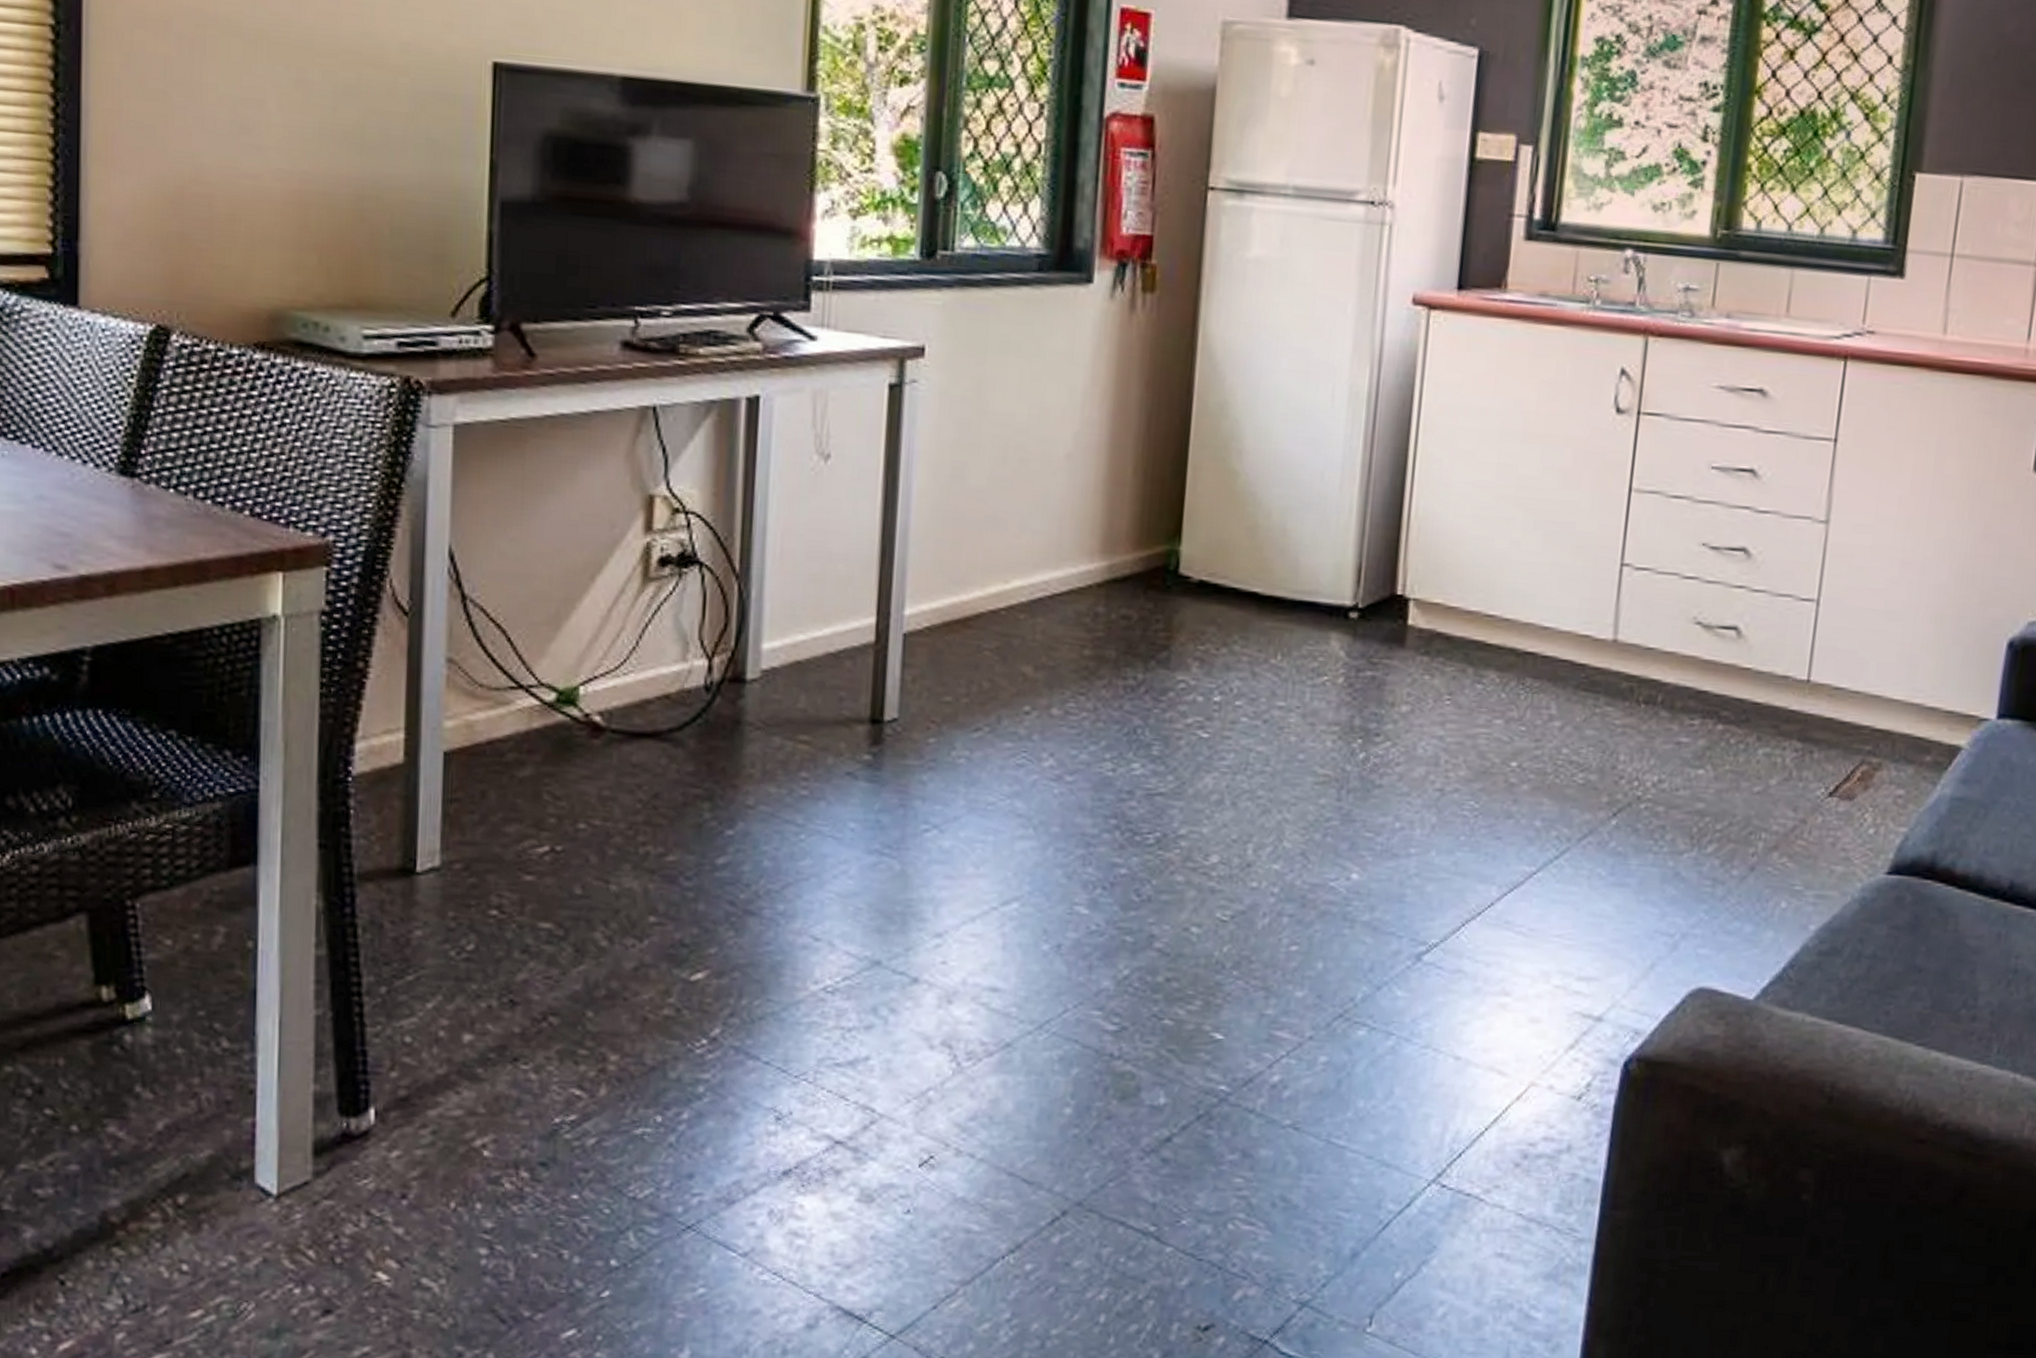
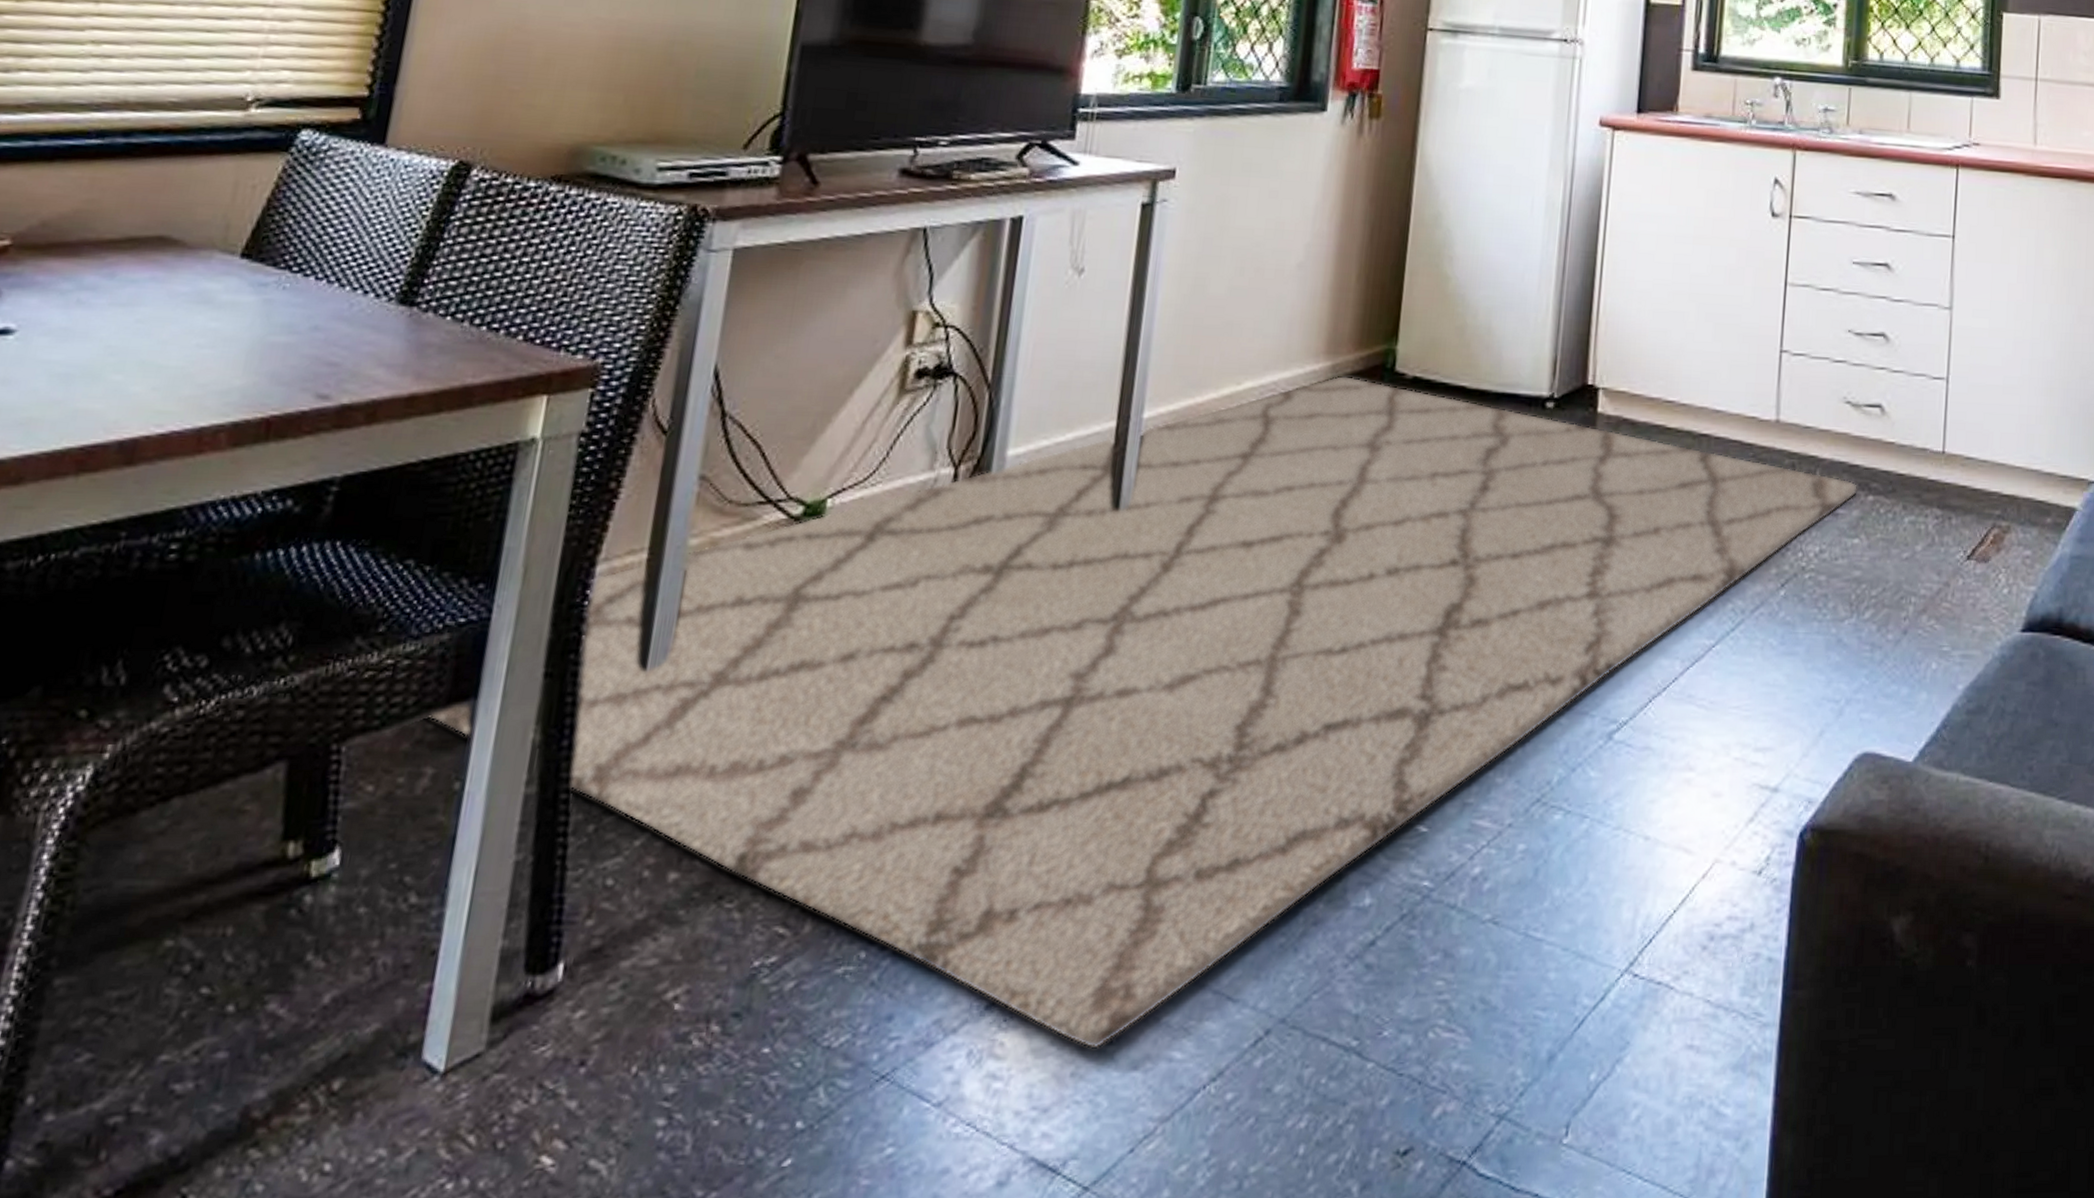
rug: none [214,576,1706,1217] -> present [429,375,1858,1049]

